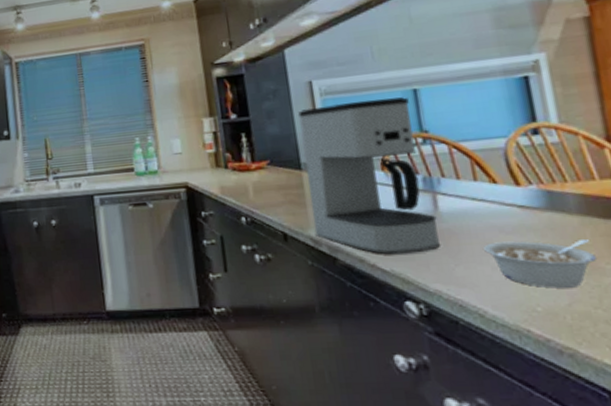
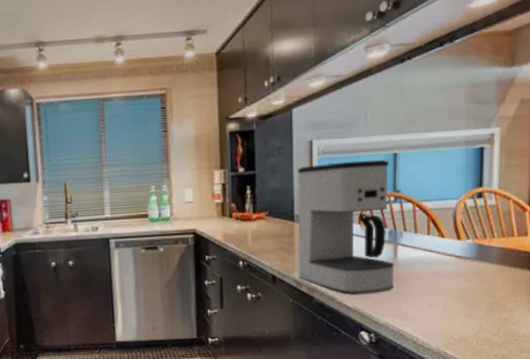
legume: present [484,239,597,289] -> none [425,283,502,321]

